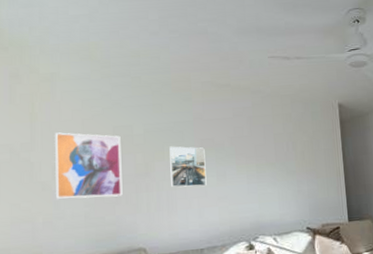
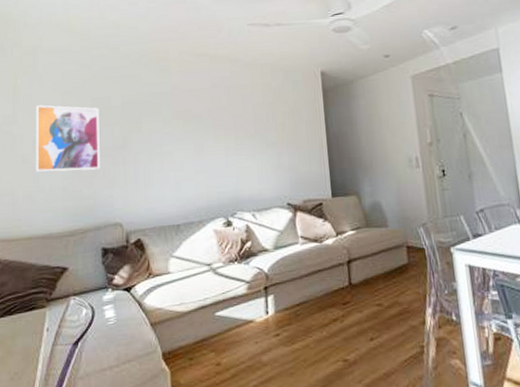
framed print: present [169,146,207,188] -> none [147,118,184,161]

